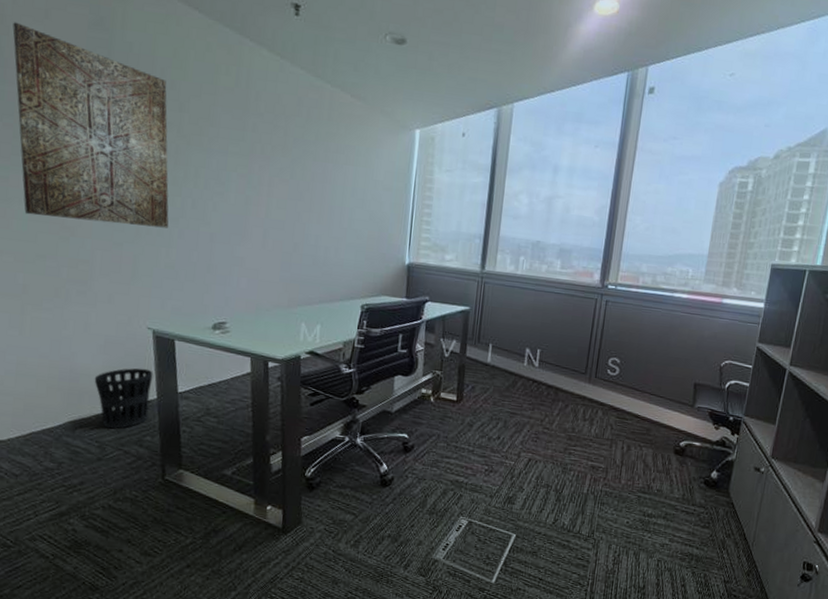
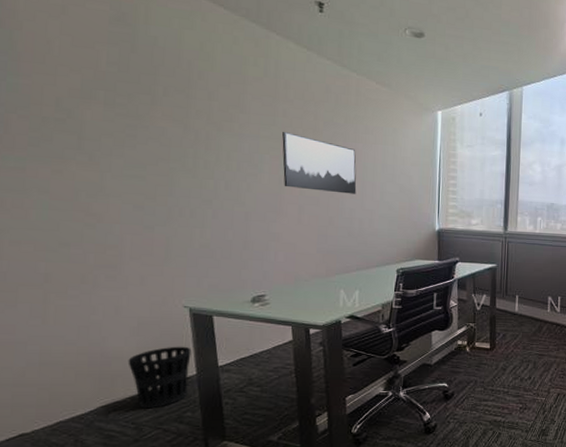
wall art: present [12,22,169,229] -> none [26,17,203,210]
wall art: none [250,147,326,220] -> present [282,131,357,194]

